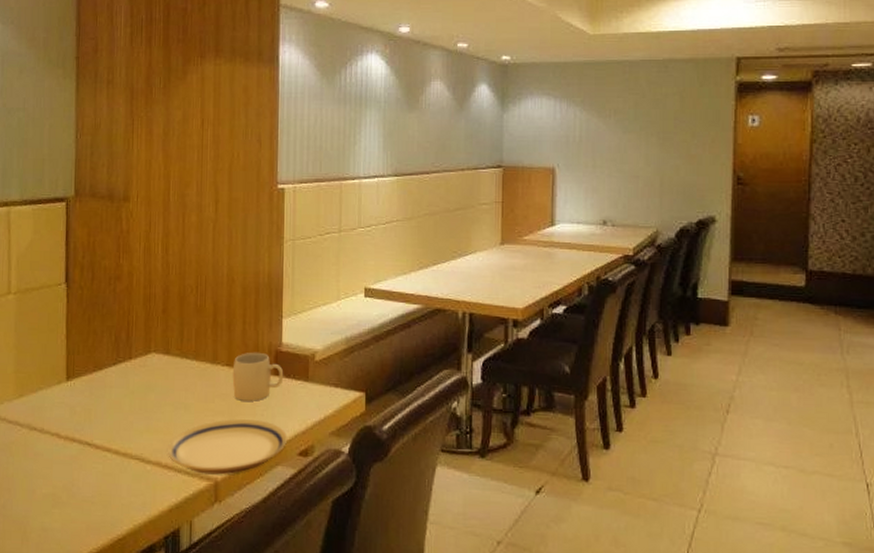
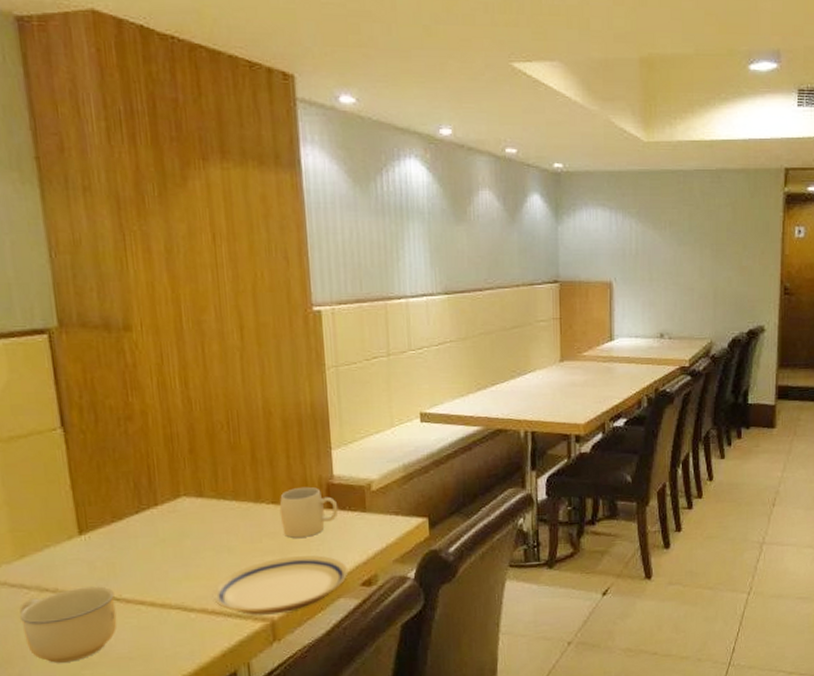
cup: none [11,429,87,499] -> present [19,586,117,663]

